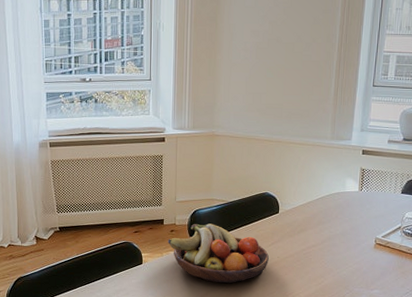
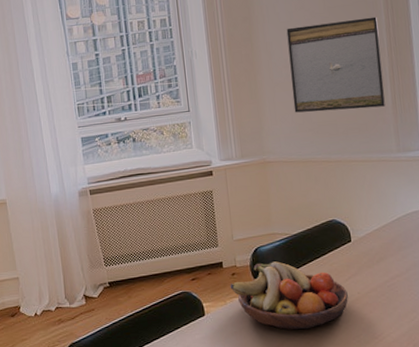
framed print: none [246,12,334,97] -> present [286,16,385,113]

